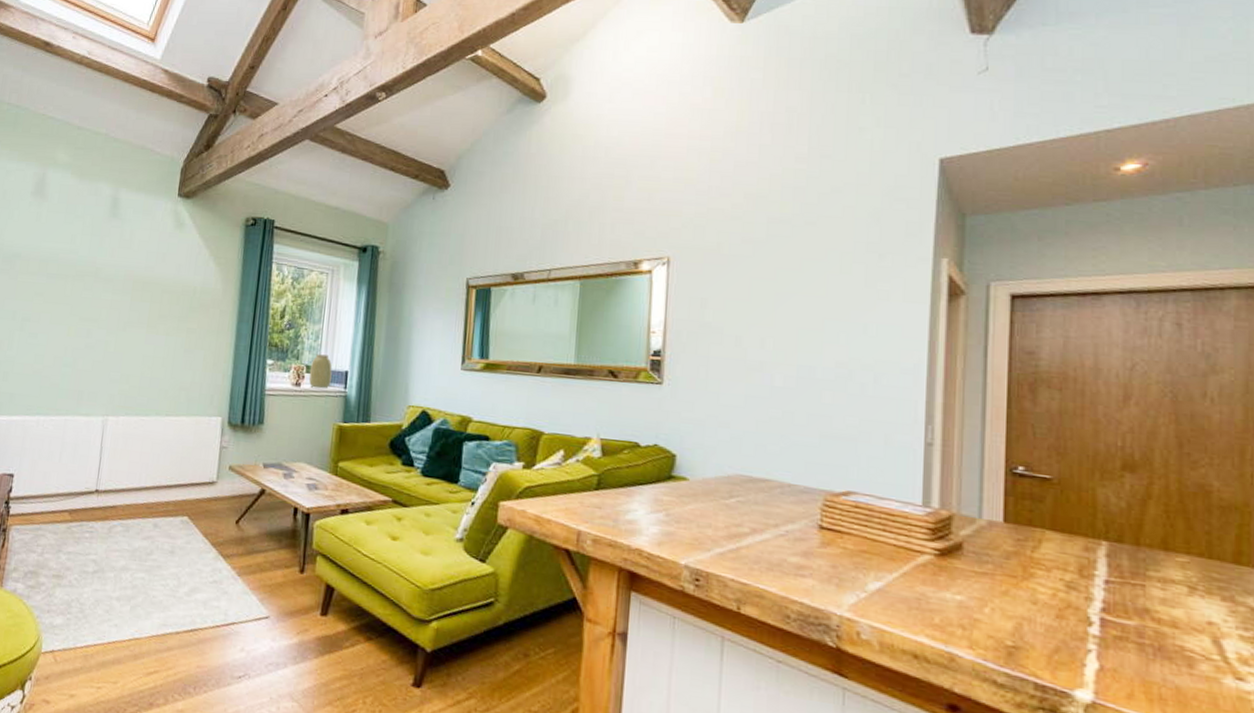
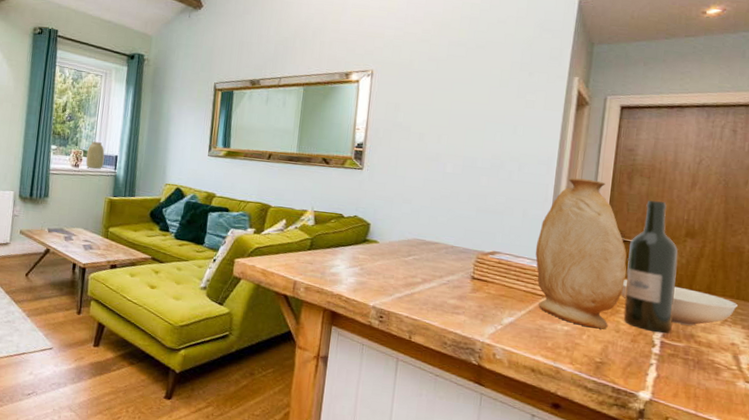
vase: none [906,391,1041,600] -> present [535,177,627,329]
bowl: none [1035,529,1212,596] -> present [621,279,739,326]
wine bottle: none [1039,420,1115,606] -> present [623,200,678,333]

